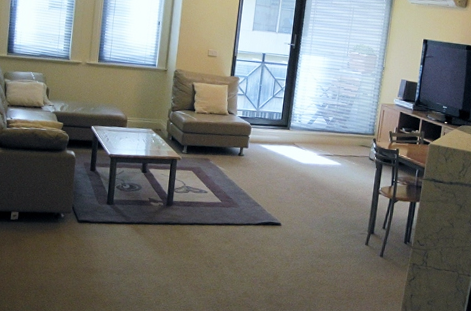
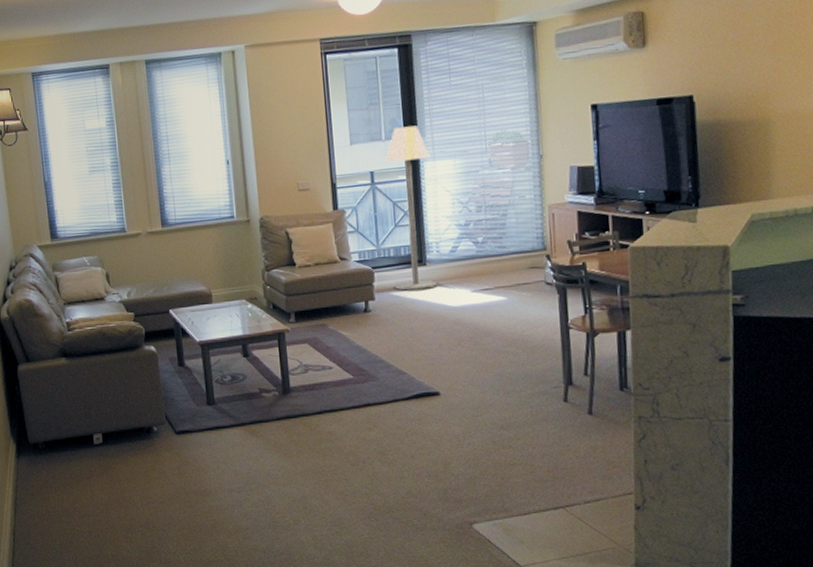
floor lamp: none [264,25,308,147] -> present [385,125,437,291]

